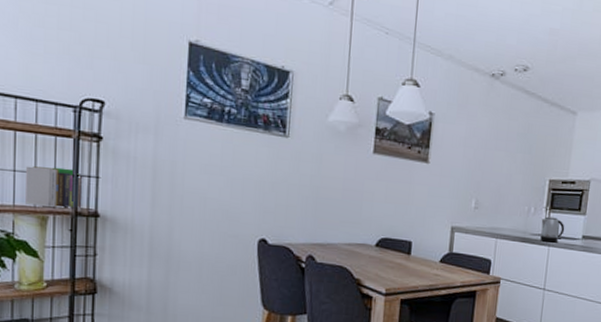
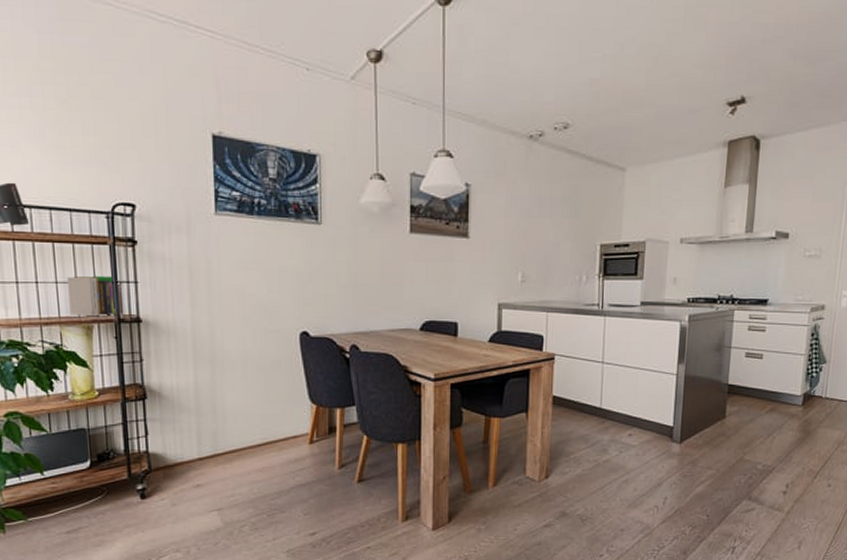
kettle: present [540,216,565,244] -> none [594,284,621,313]

